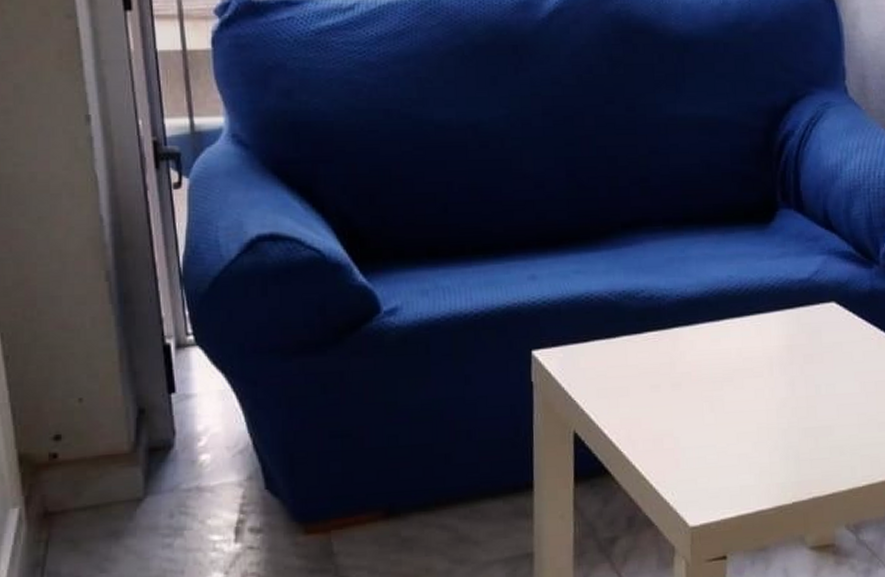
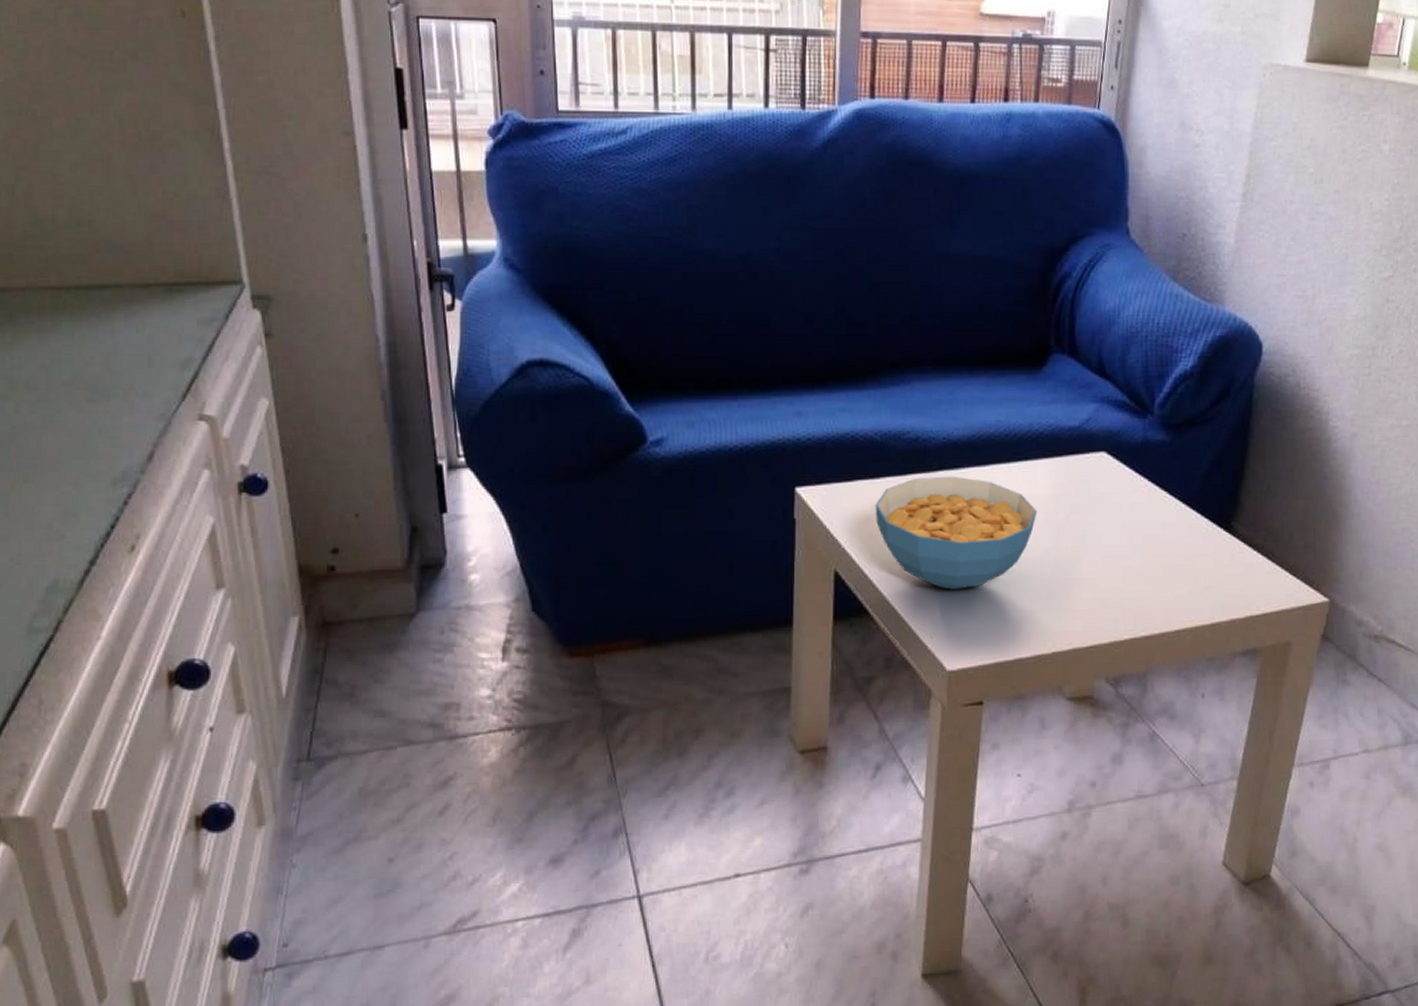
cereal bowl: none [612,332,772,445] -> present [875,476,1038,590]

